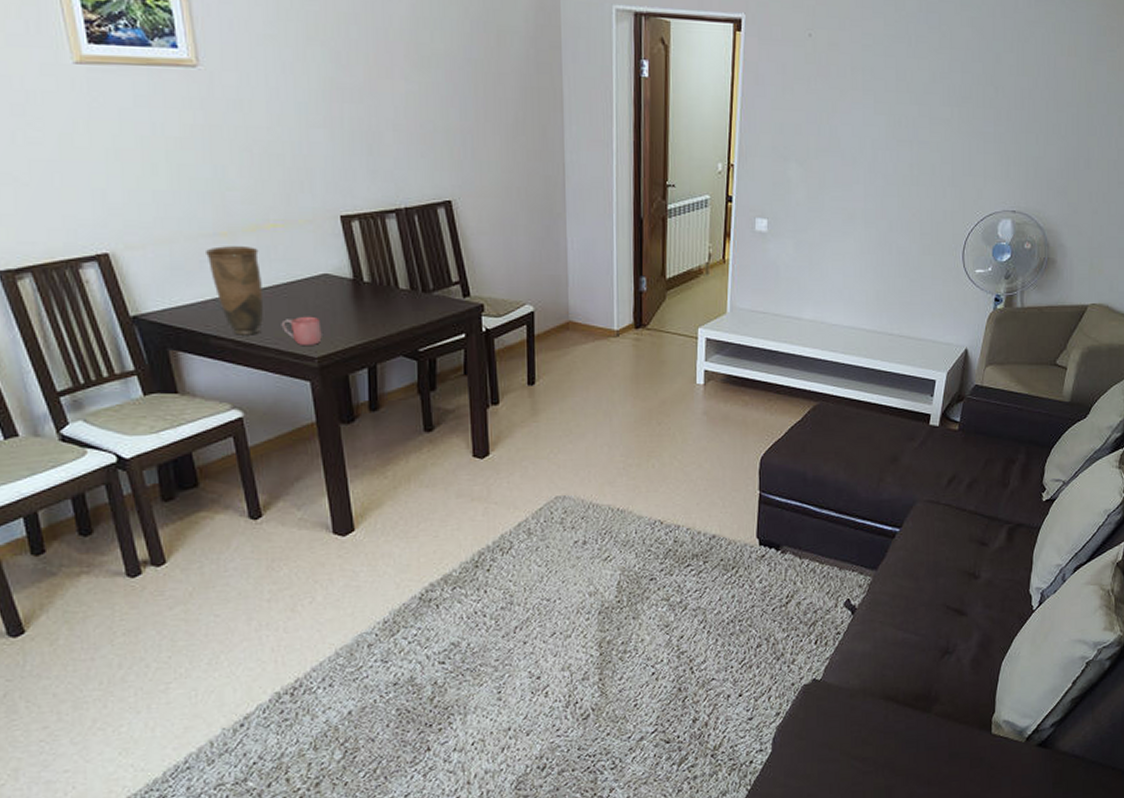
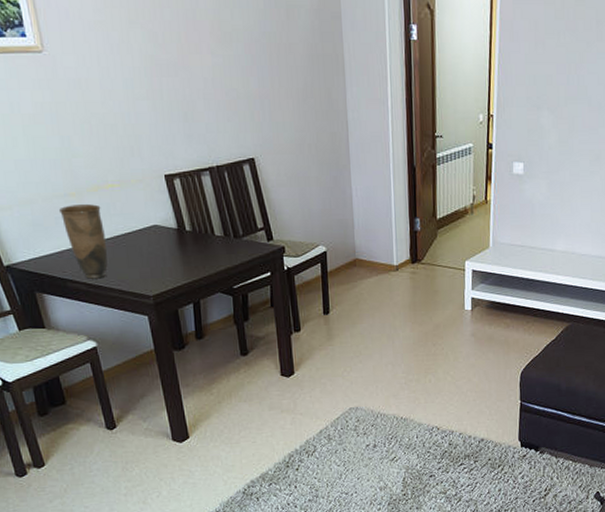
mug: present [281,316,322,347] -> none [122,261,155,287]

